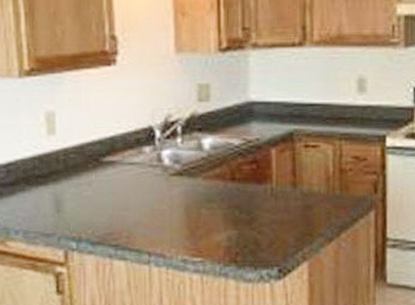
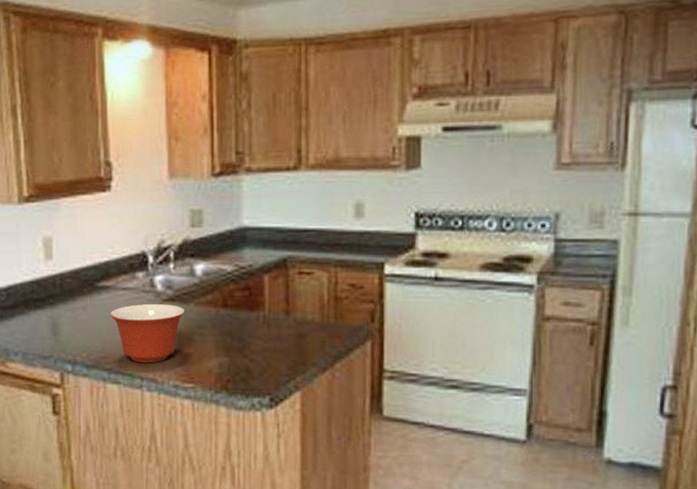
mixing bowl: none [116,179,194,238] -> present [109,304,186,363]

